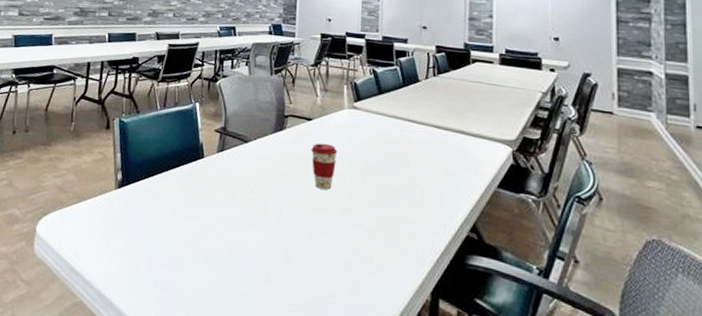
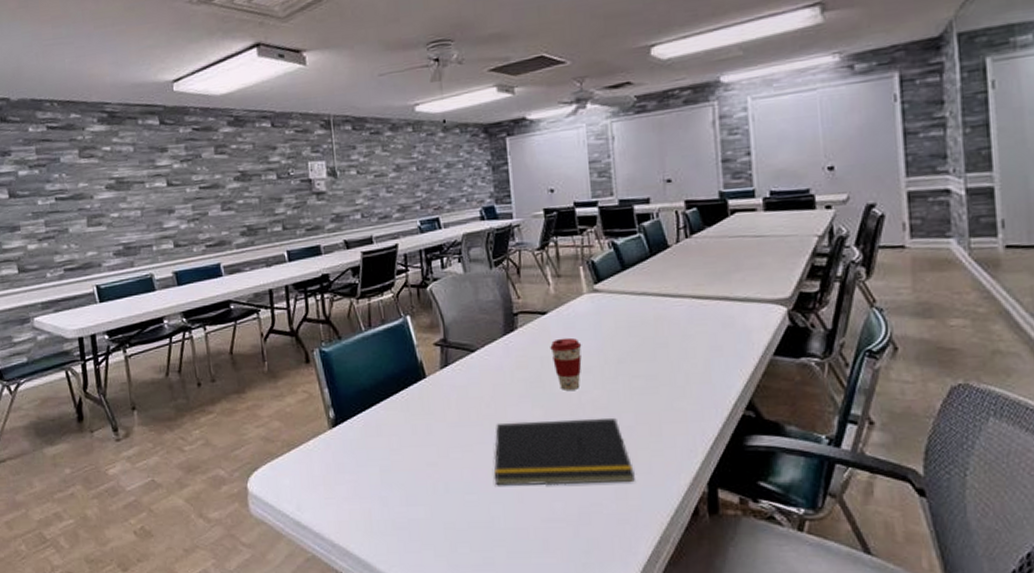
notepad: none [248,207,369,282] -> present [494,417,635,486]

